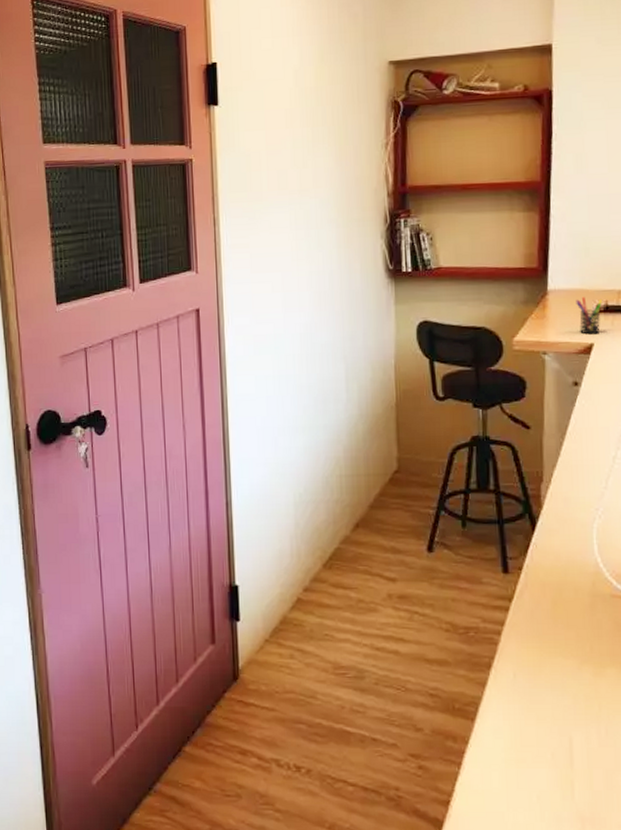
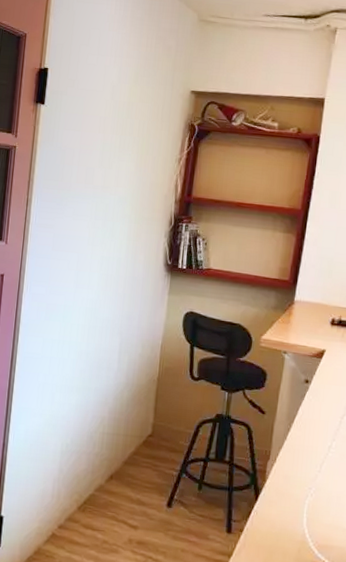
pen holder: present [576,296,603,334] -> none [316,310,338,343]

